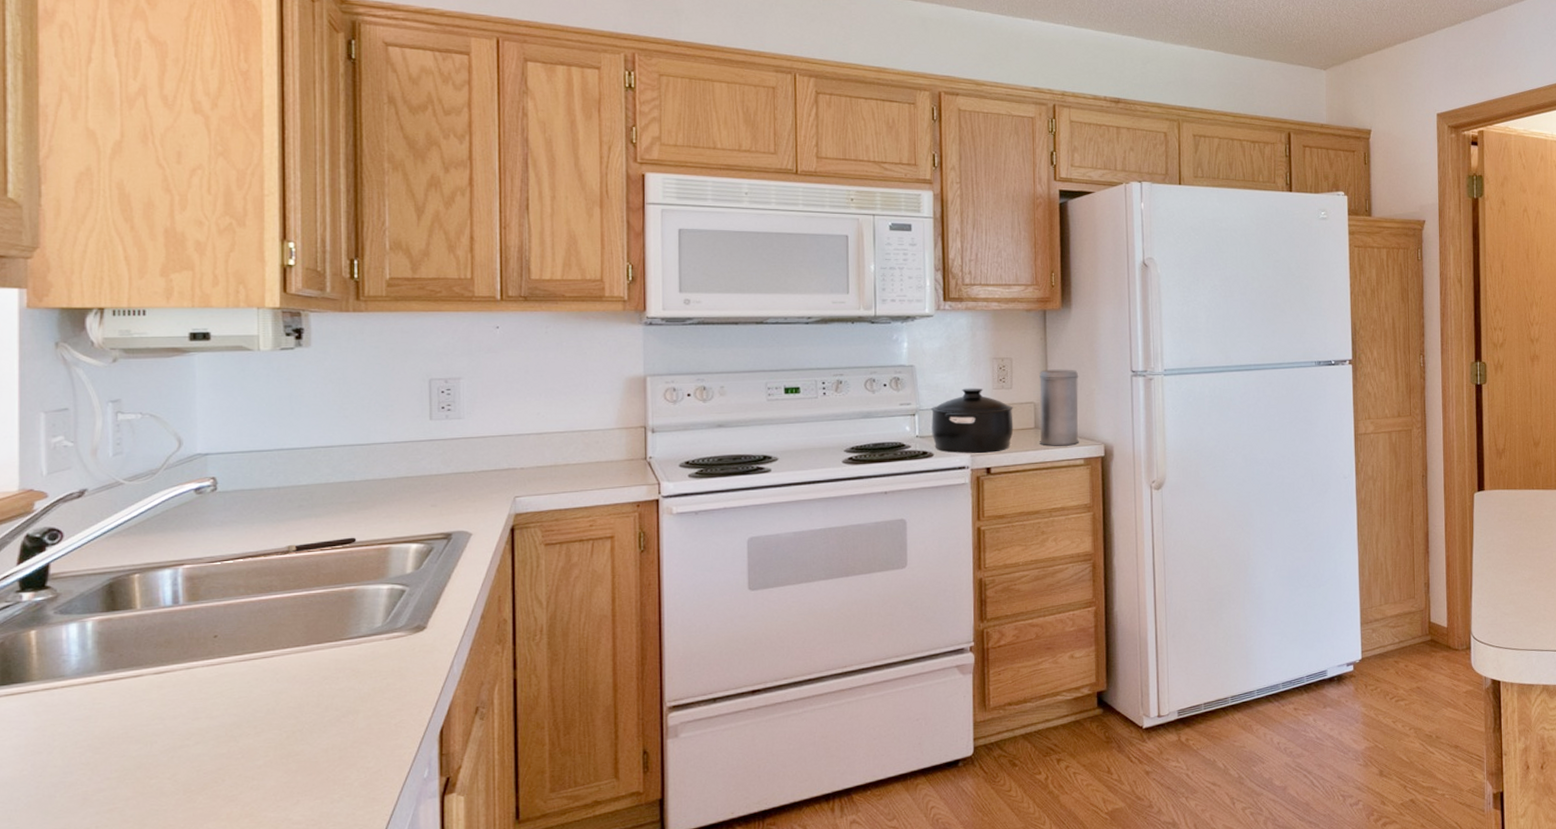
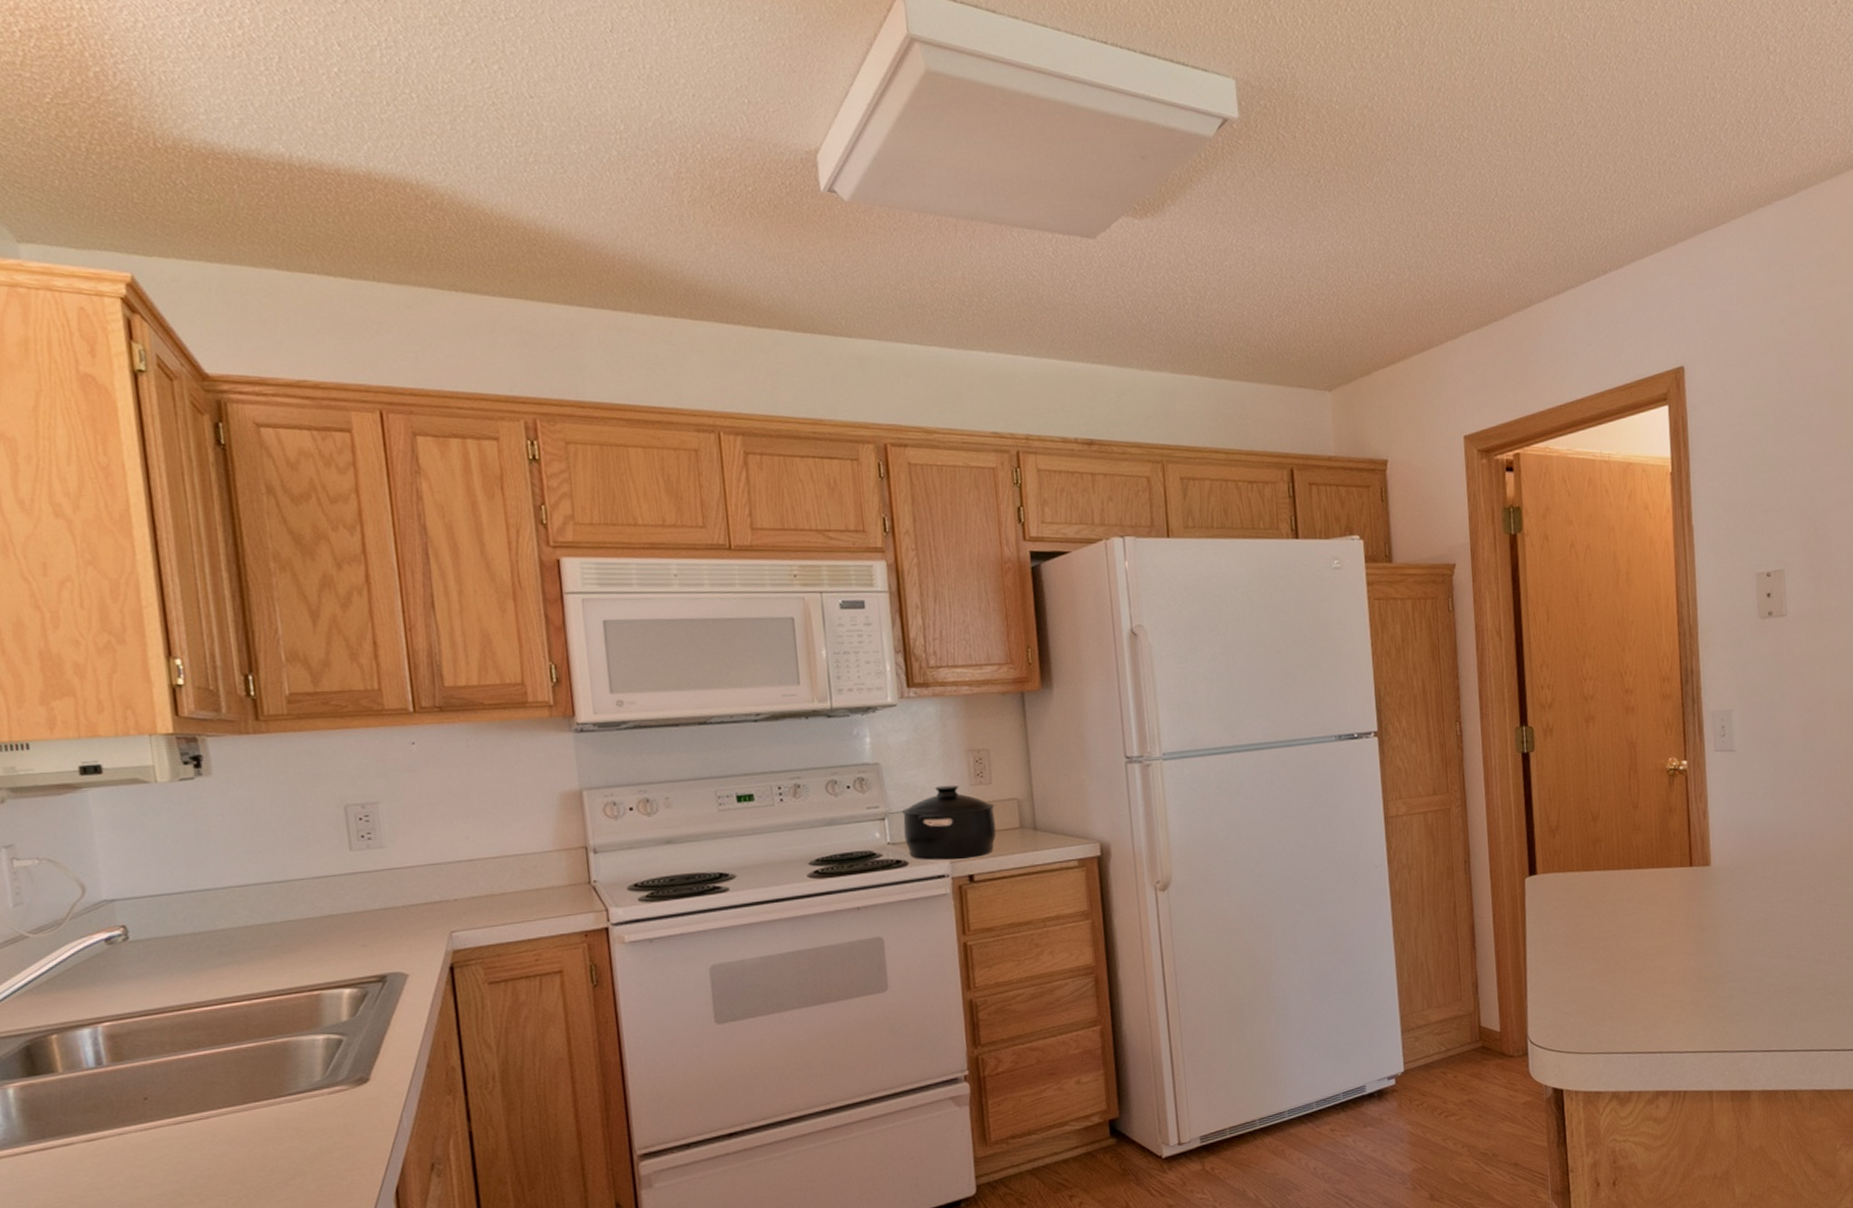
knife: present [184,537,357,565] -> none [102,984,285,1023]
canister: present [1039,369,1079,446] -> none [1021,758,1071,848]

